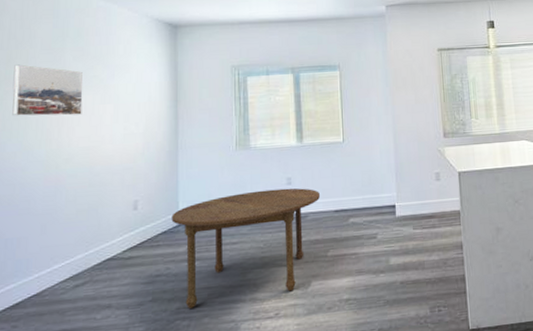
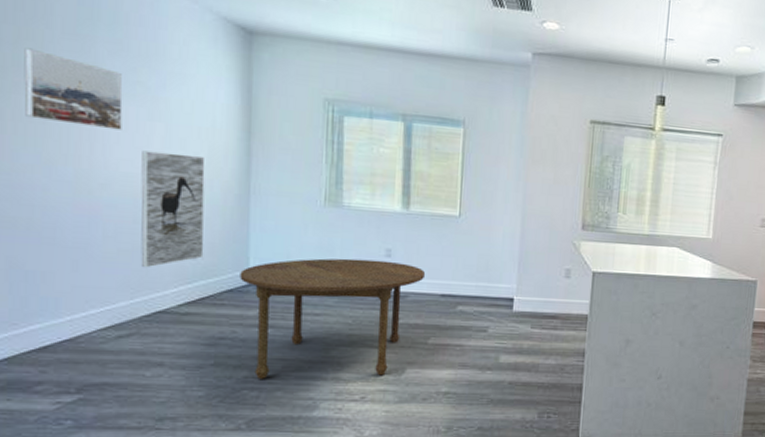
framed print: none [94,125,144,223] -> present [140,150,205,268]

